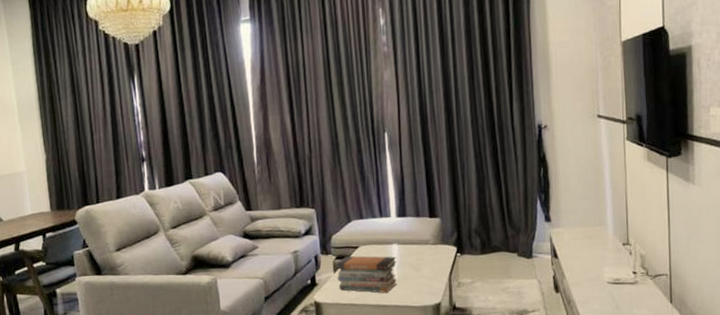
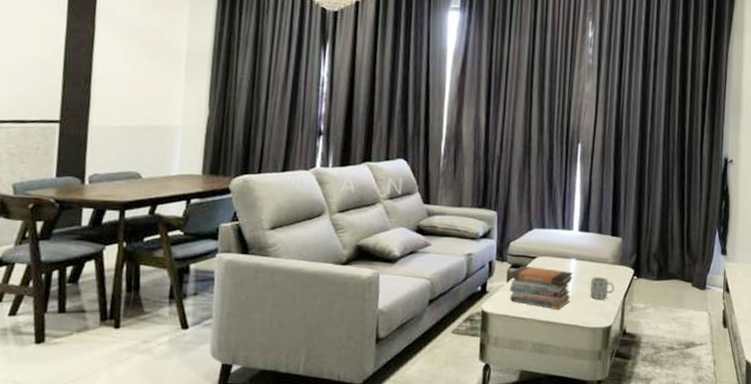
mug: none [415,258,439,279] -> present [590,277,614,299]

